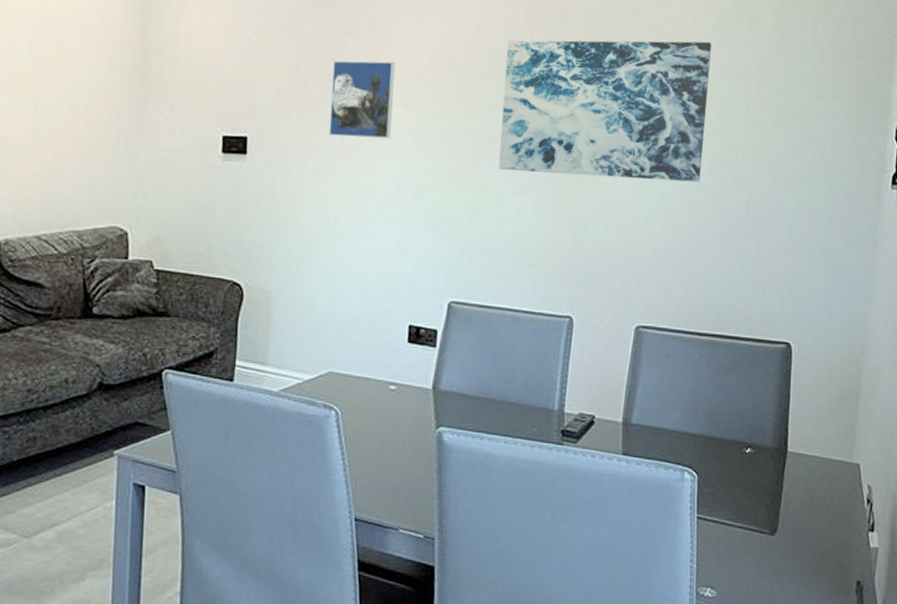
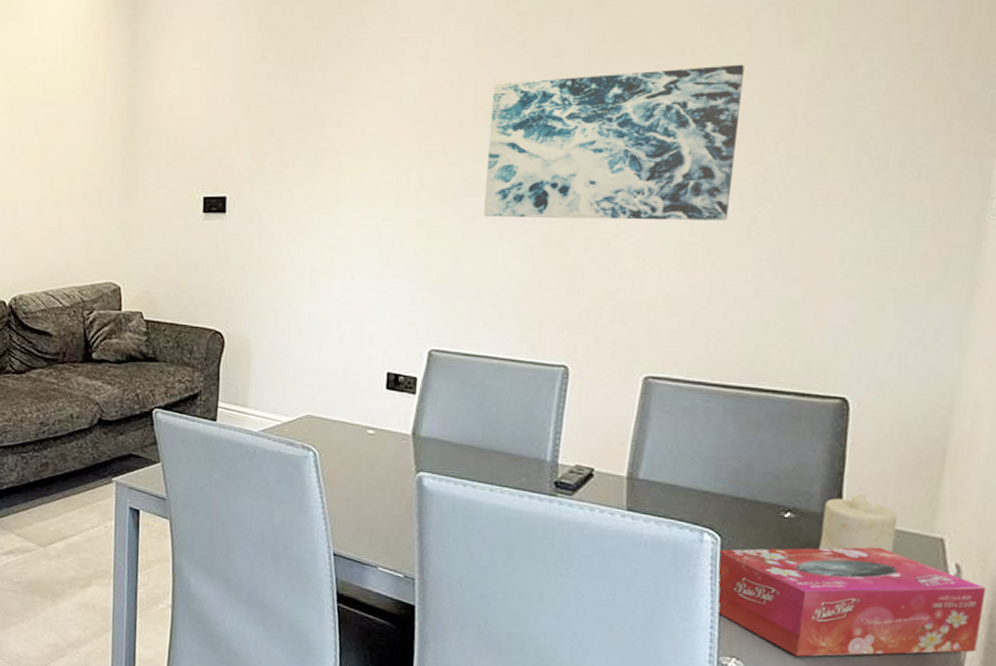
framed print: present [329,60,395,139] -> none [304,115,372,192]
tissue box: none [696,475,889,581] -> present [718,546,987,657]
candle: none [772,428,828,480] -> present [819,493,898,553]

